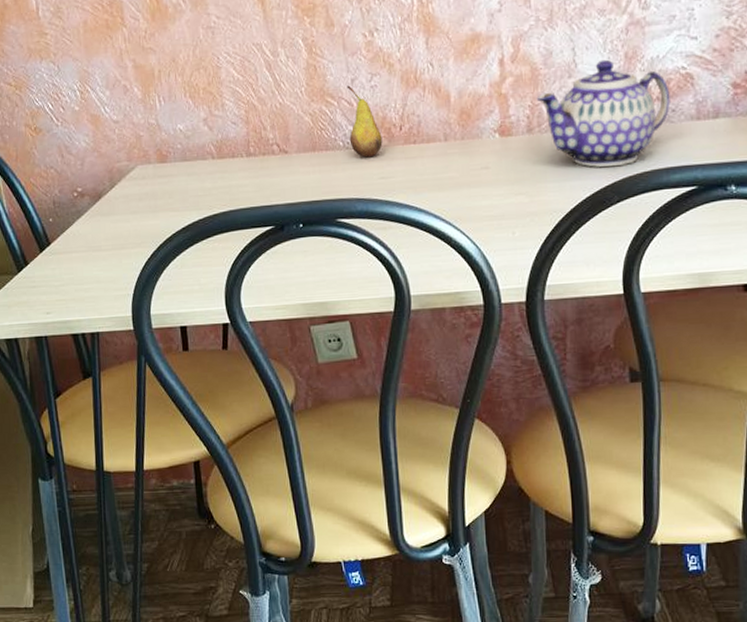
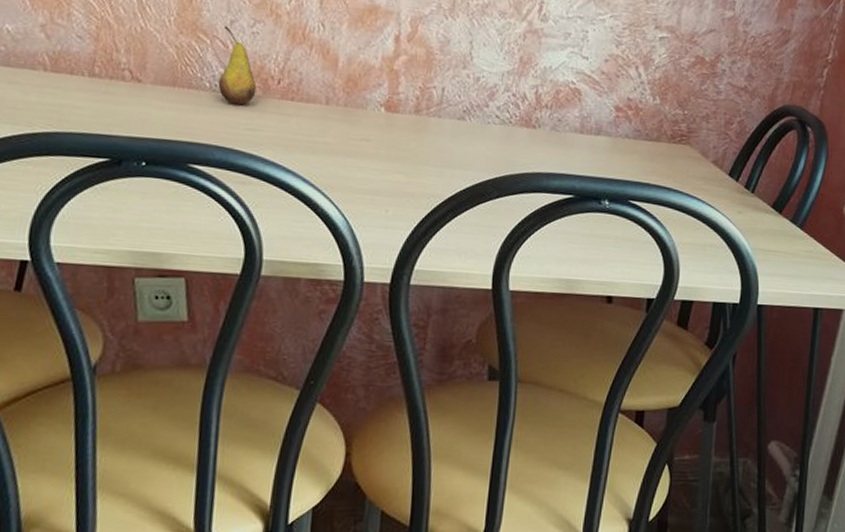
teapot: present [536,59,670,167] -> none [428,58,558,163]

